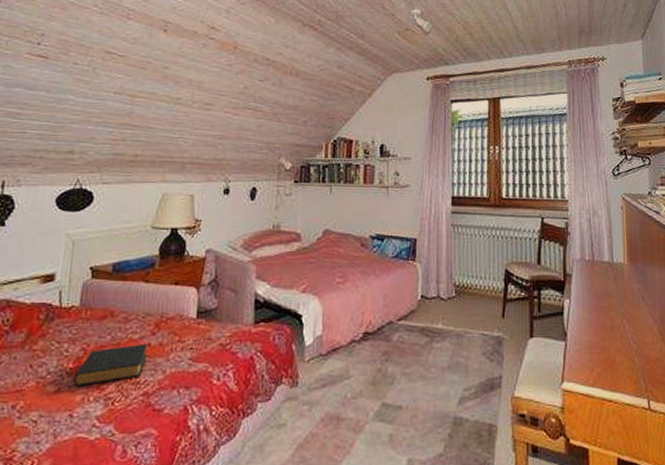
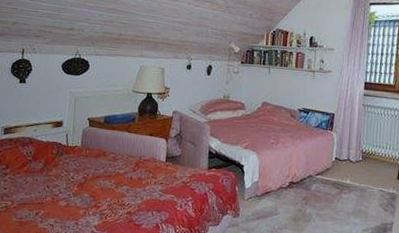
hardback book: present [73,343,148,387] -> none [78,177,130,204]

